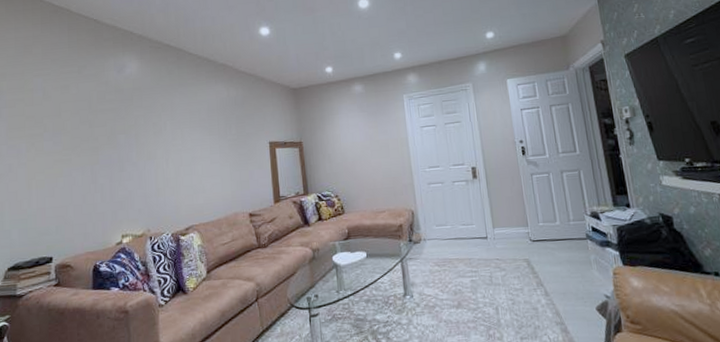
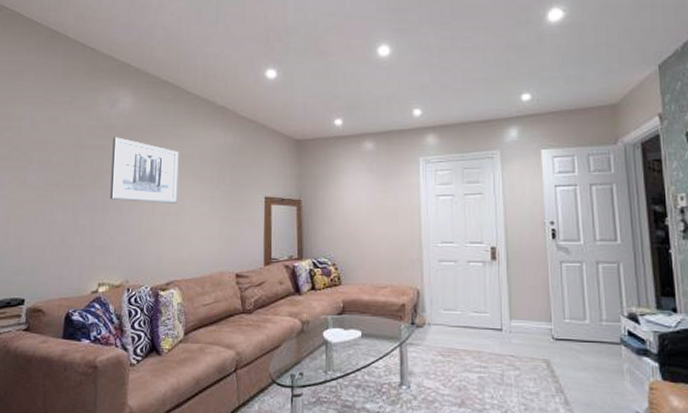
wall art: none [123,99,189,158] -> present [110,137,179,204]

